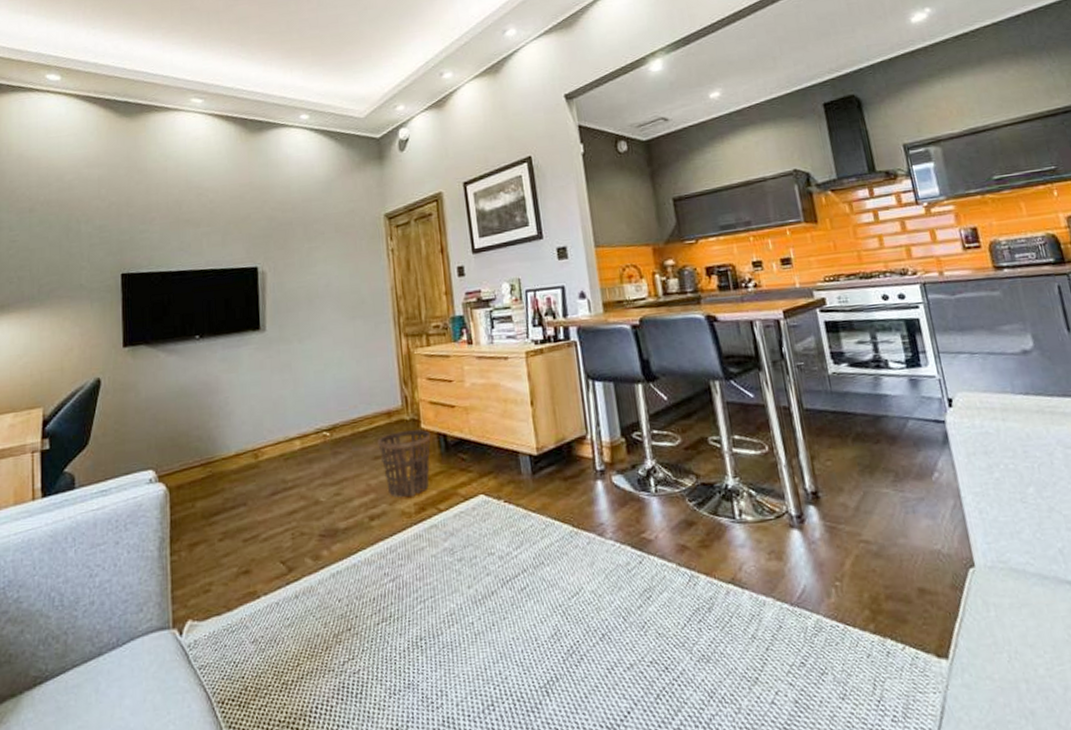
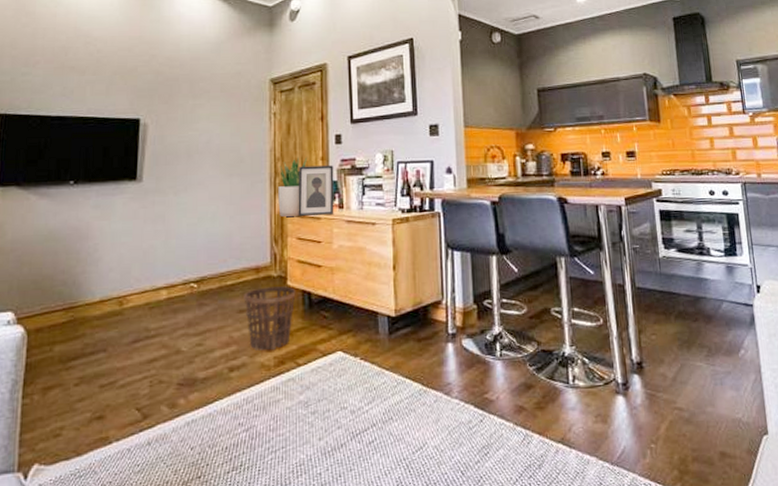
planter: none [402,292,431,358] -> present [278,156,308,218]
picture frame: none [422,299,464,356] -> present [298,165,334,217]

